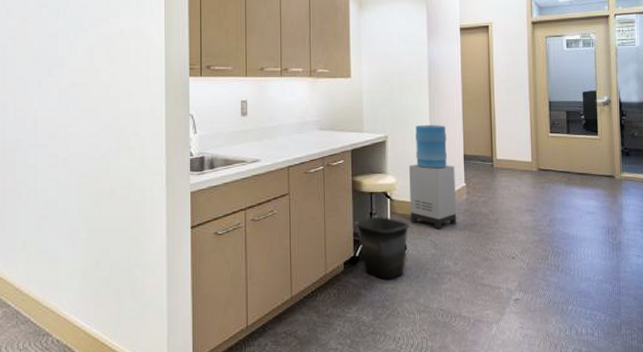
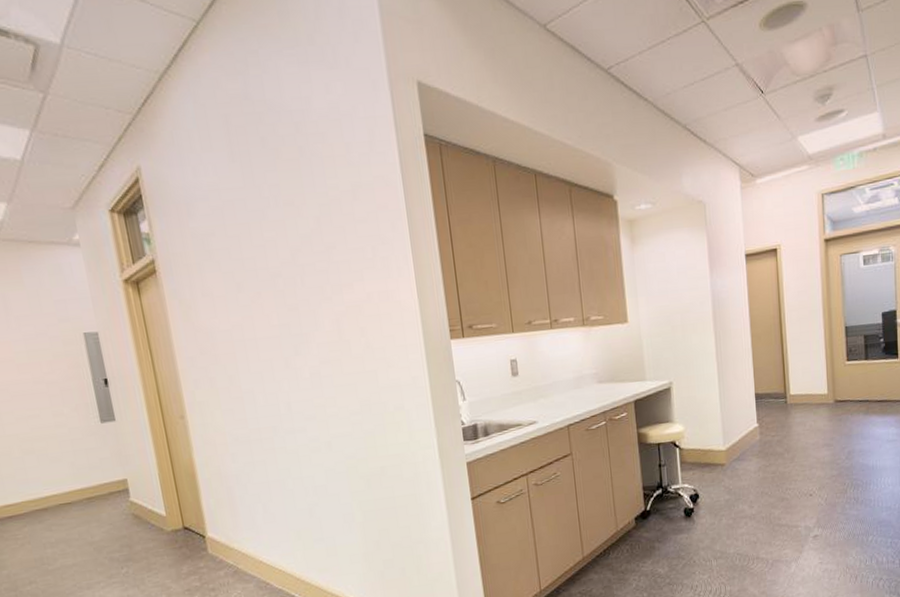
waste bin: present [355,217,411,280] -> none [643,467,702,531]
water cooler: present [408,124,456,229] -> none [696,364,750,475]

